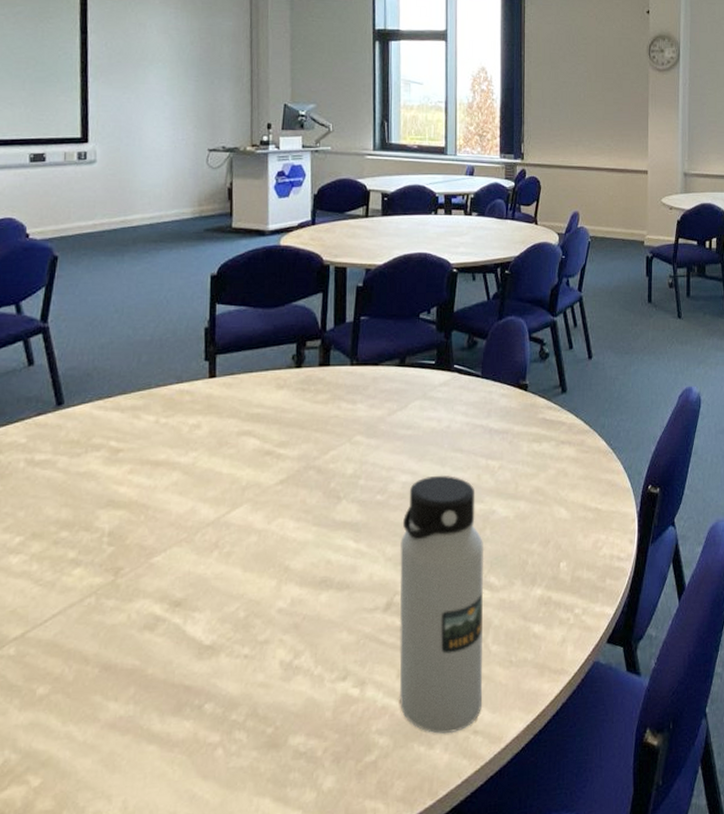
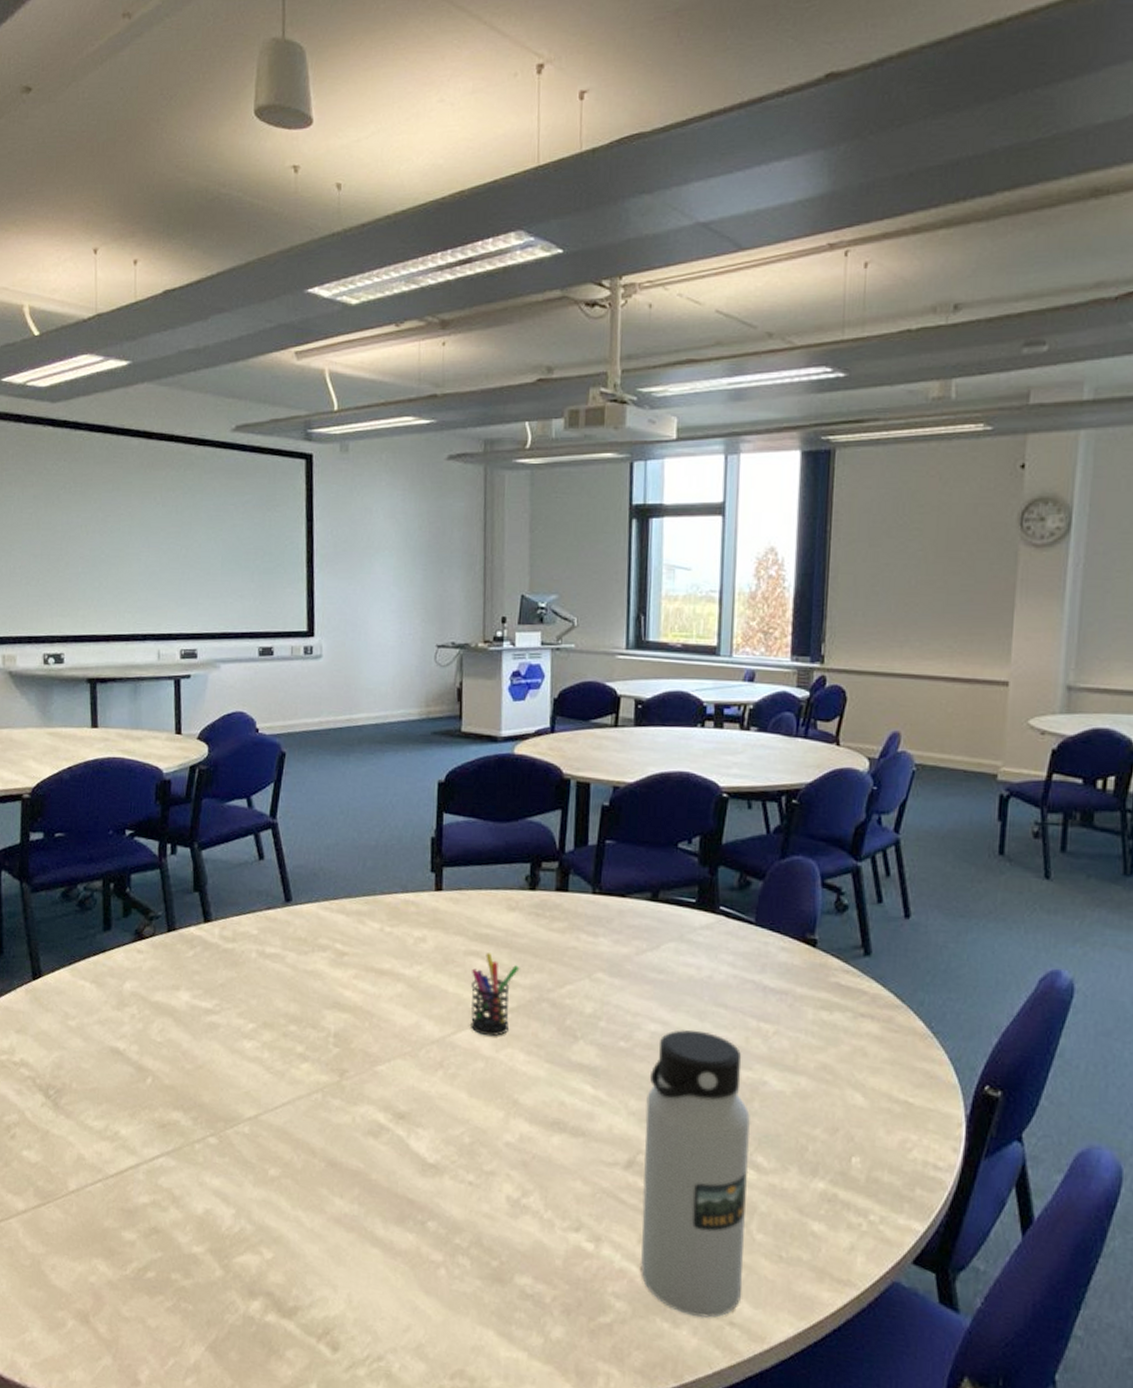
pen holder: none [244,431,289,510] -> present [470,953,520,1037]

